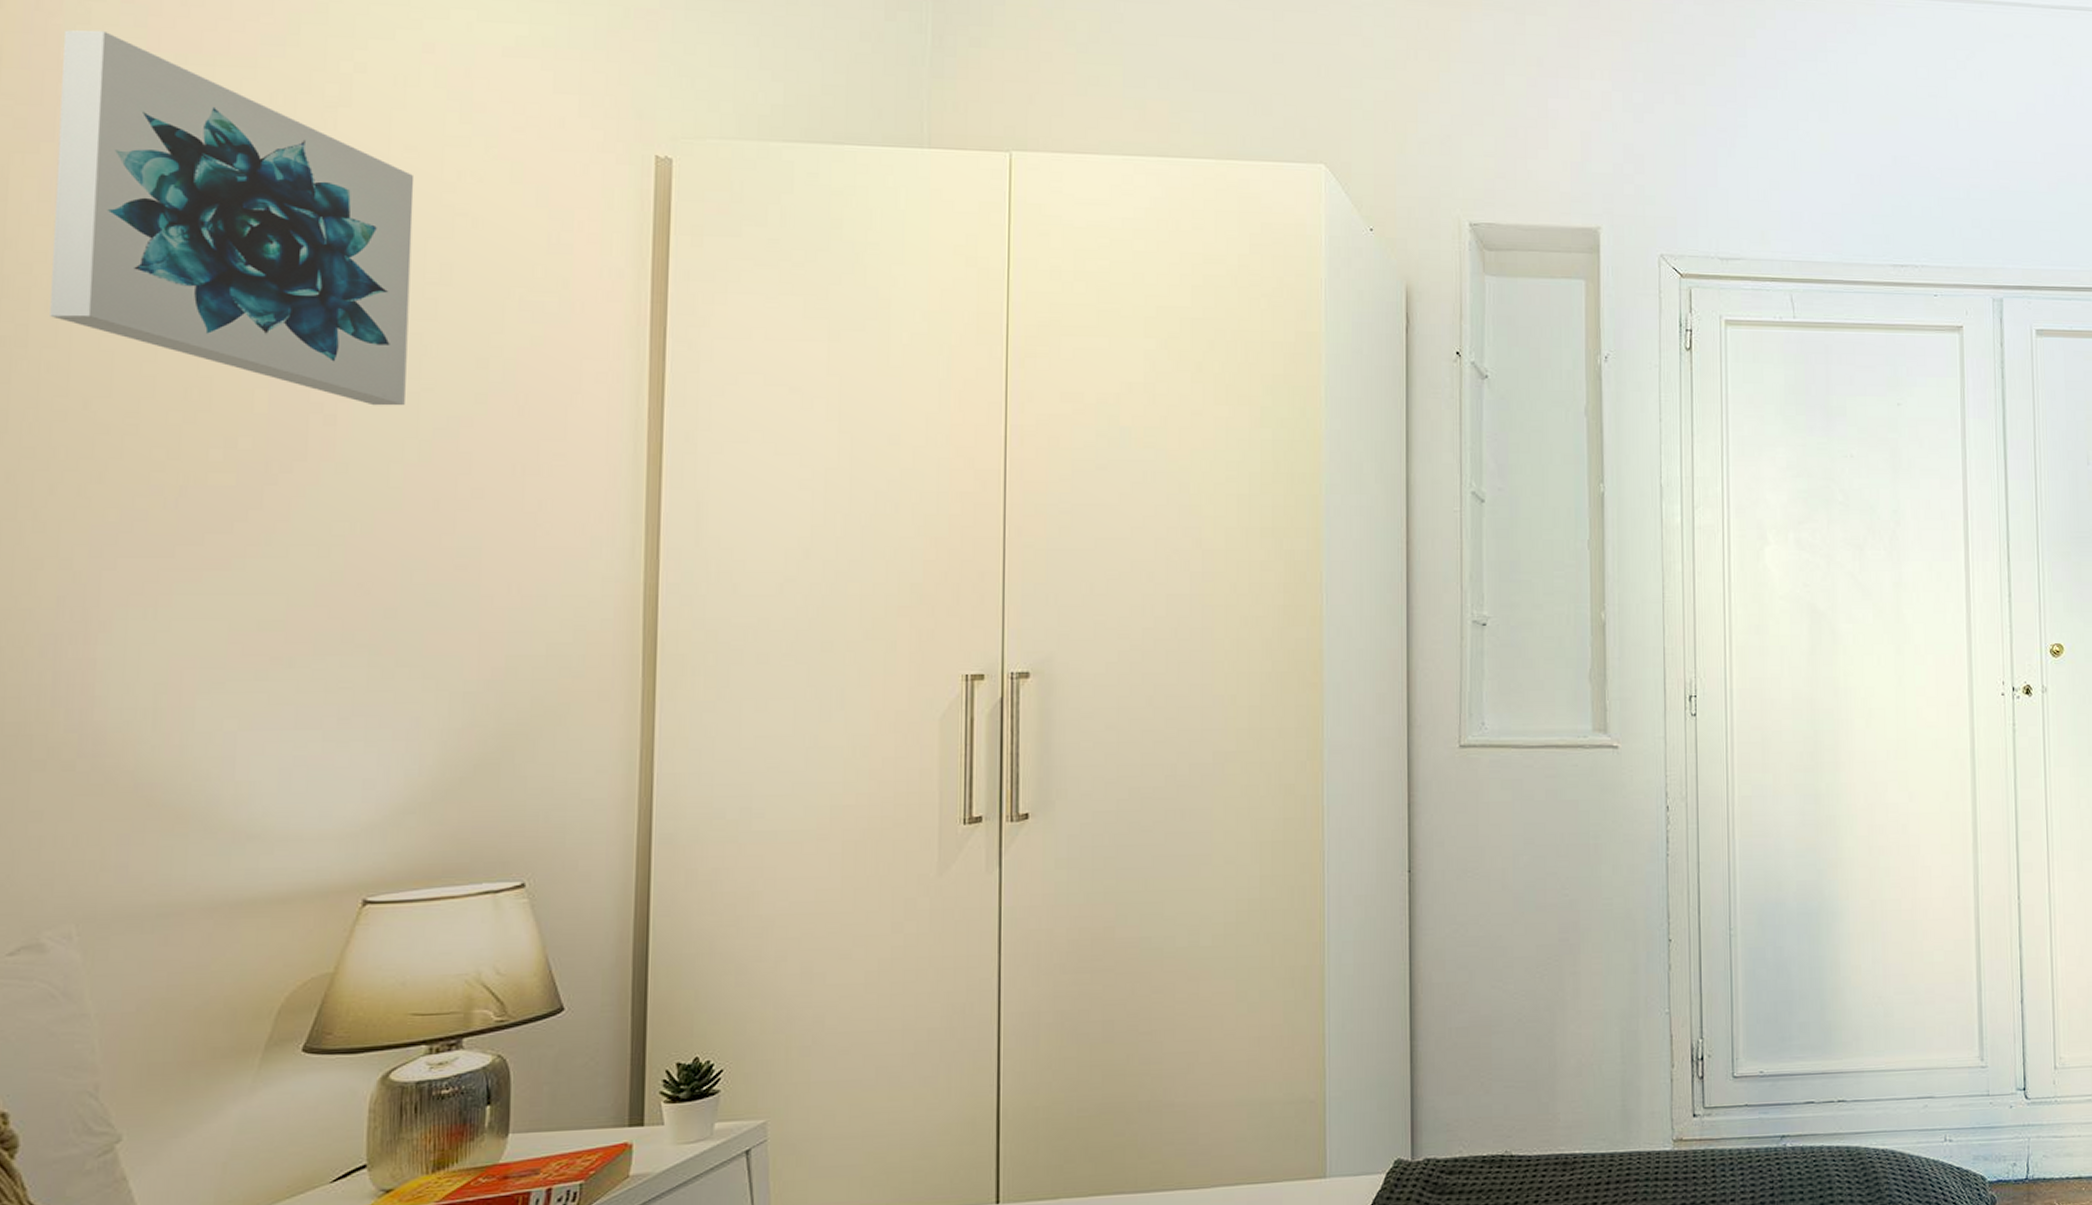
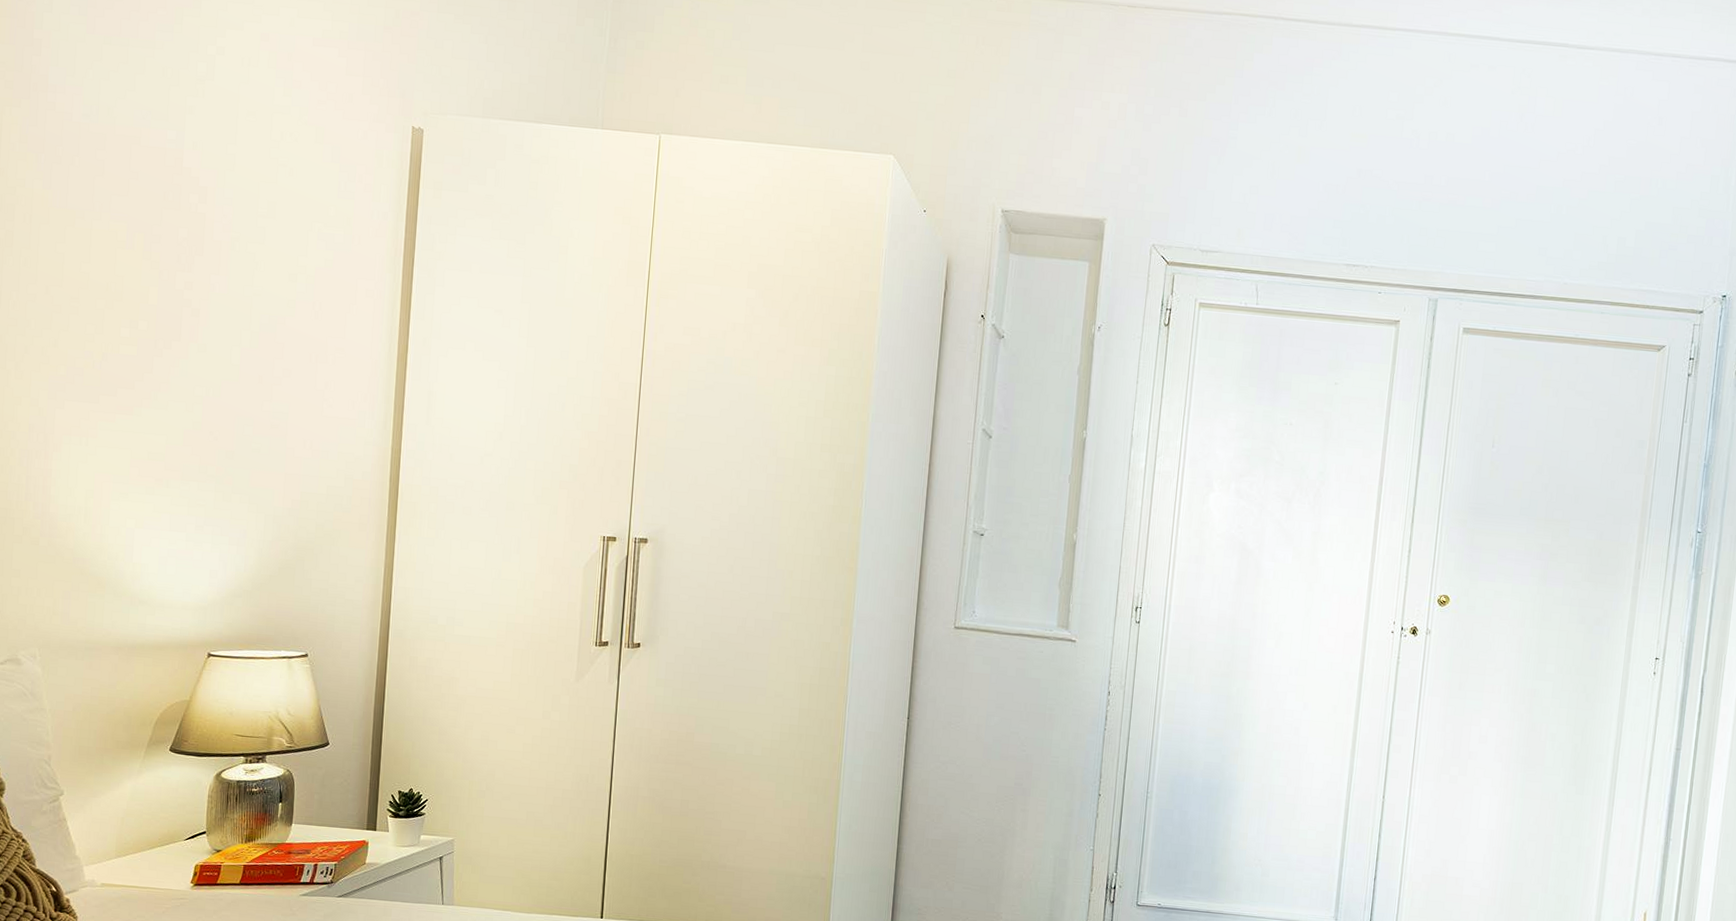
wall art: present [50,30,414,406] -> none [26,16,253,306]

